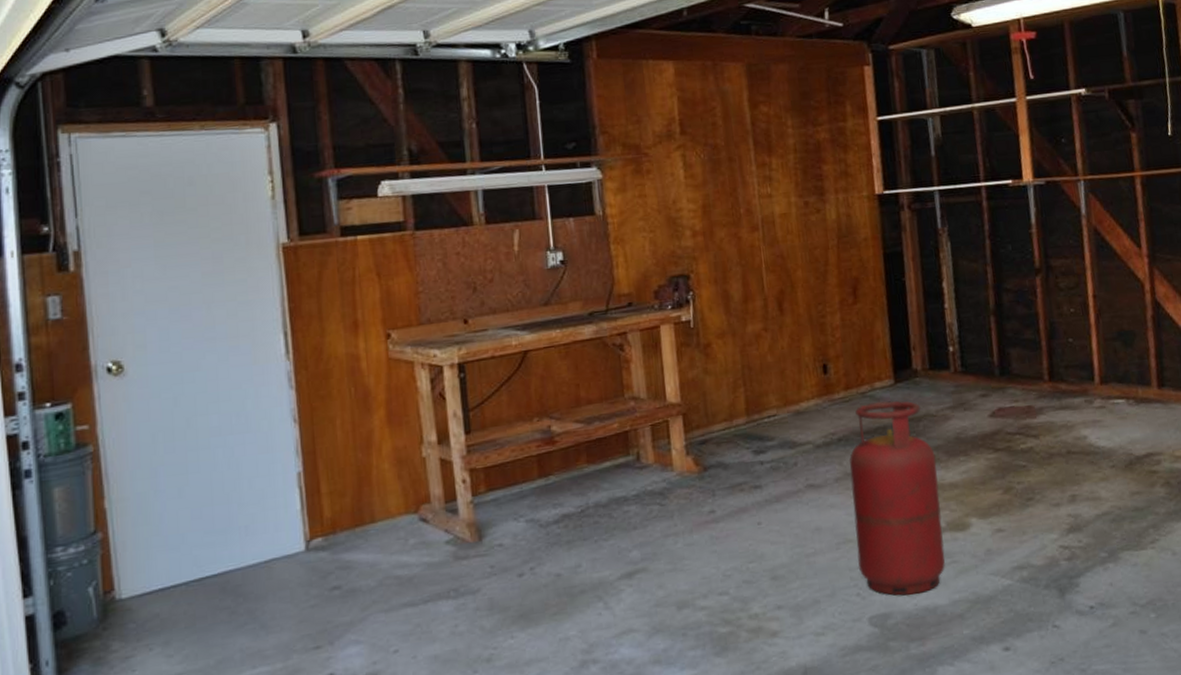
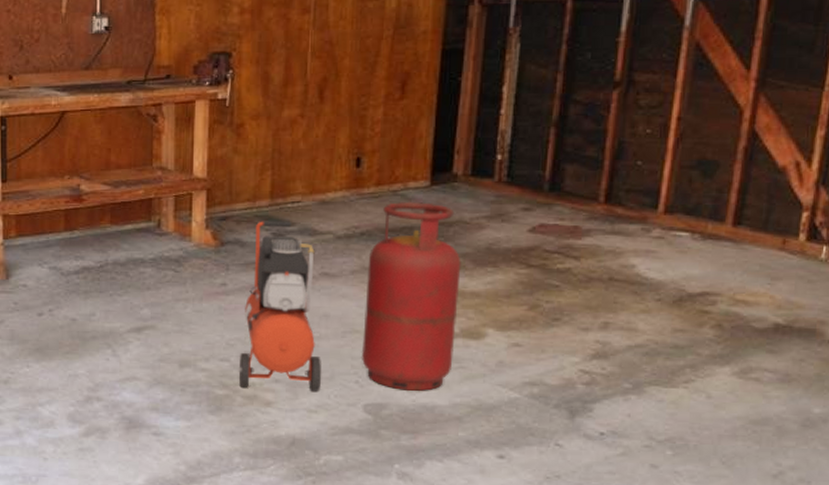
air compressor: none [735,436,824,621] -> present [238,221,322,391]

